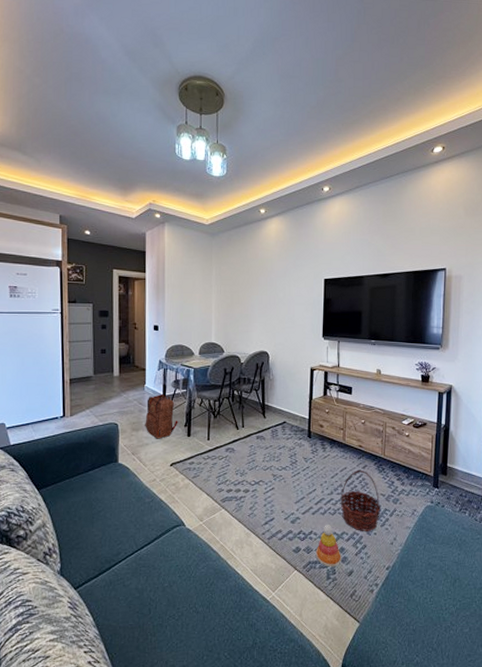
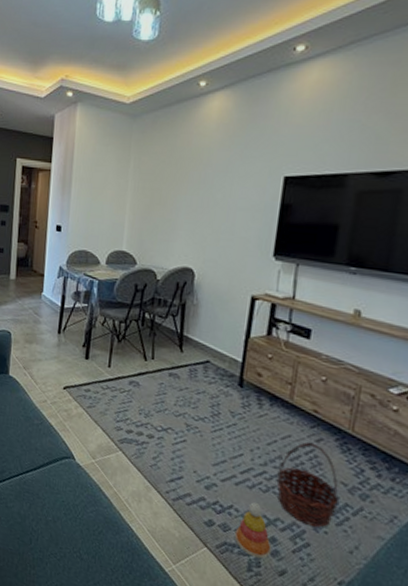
backpack: present [145,394,178,439] -> none [39,306,76,357]

